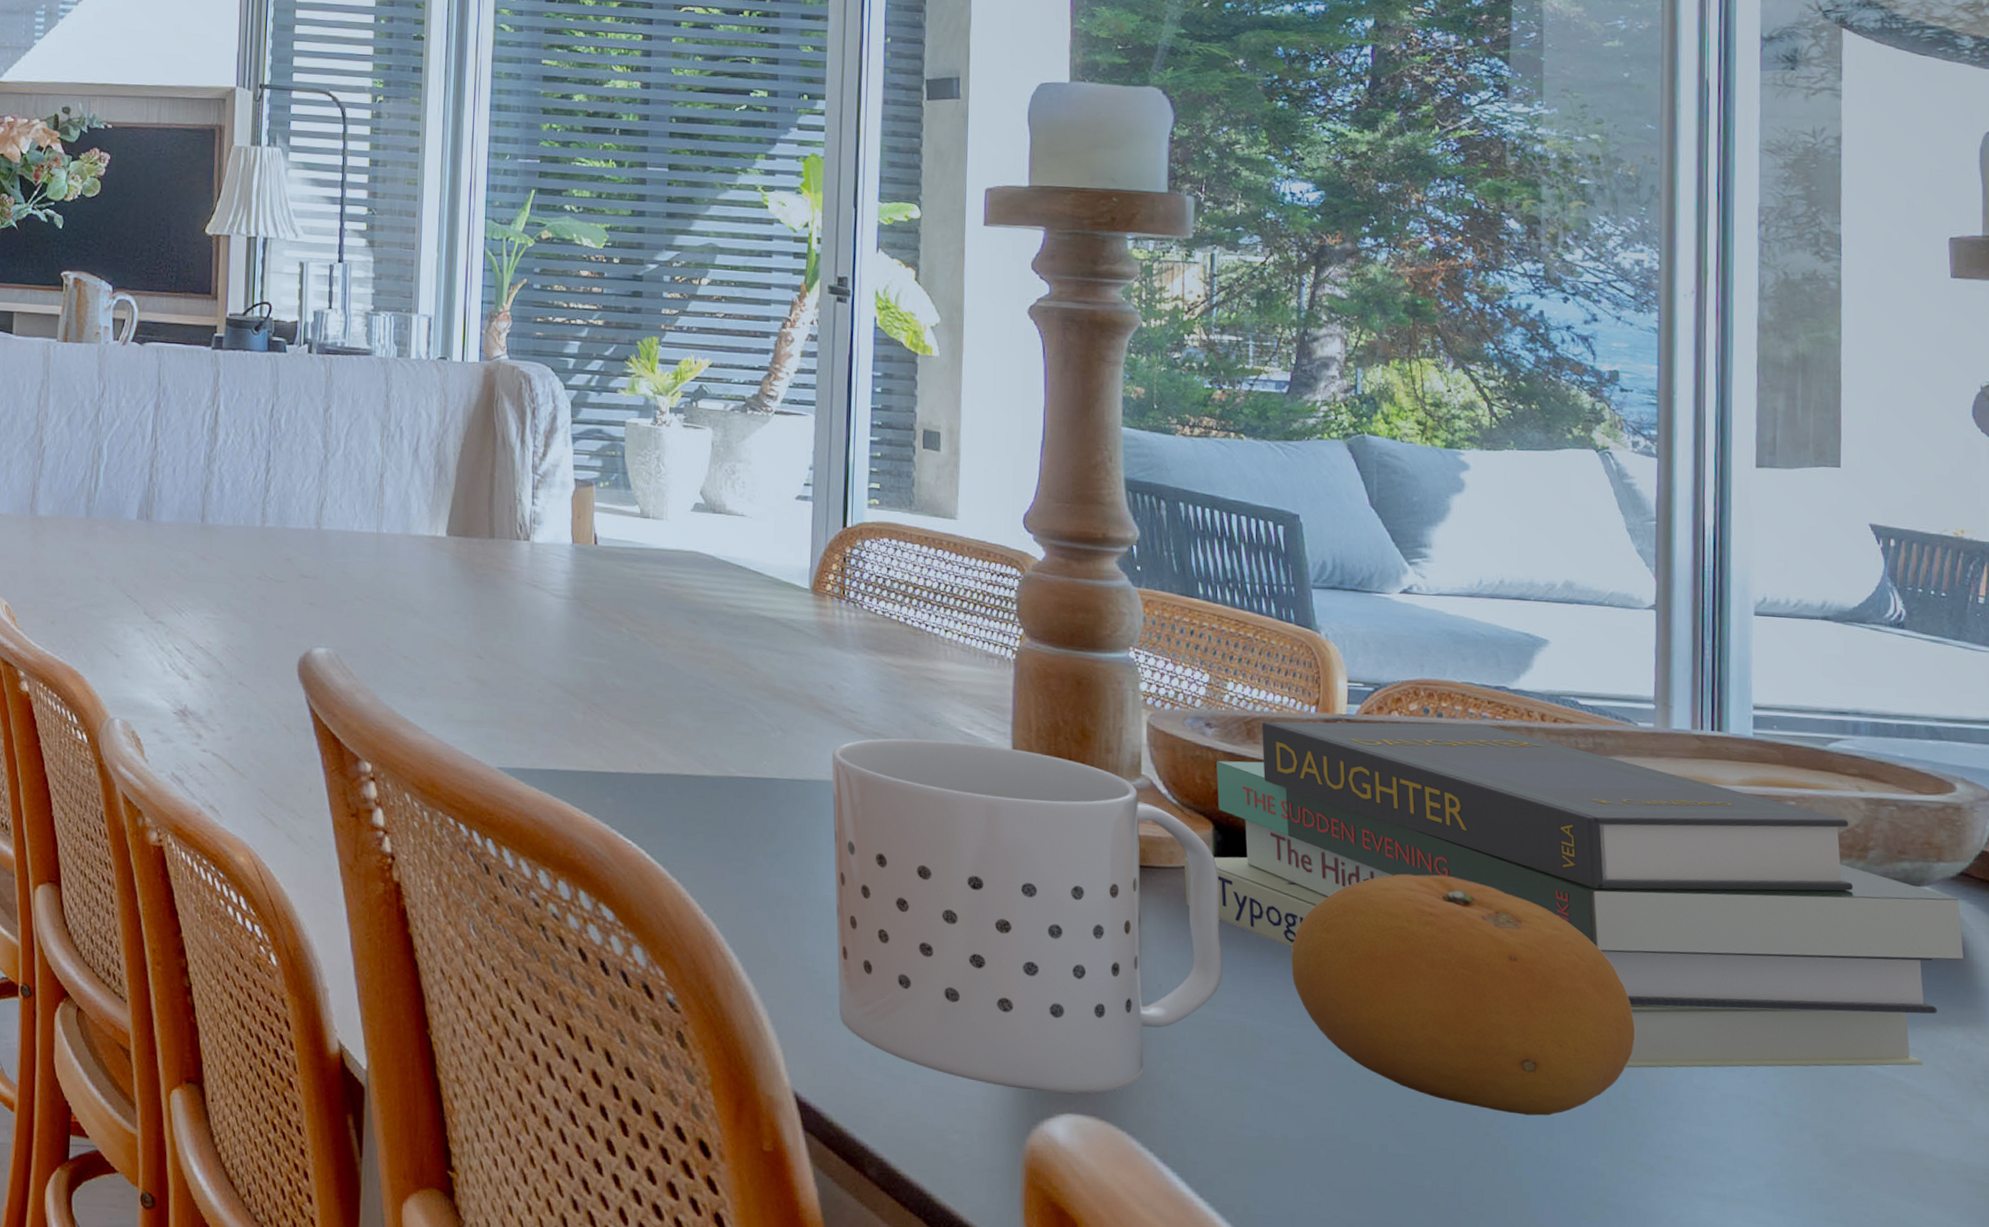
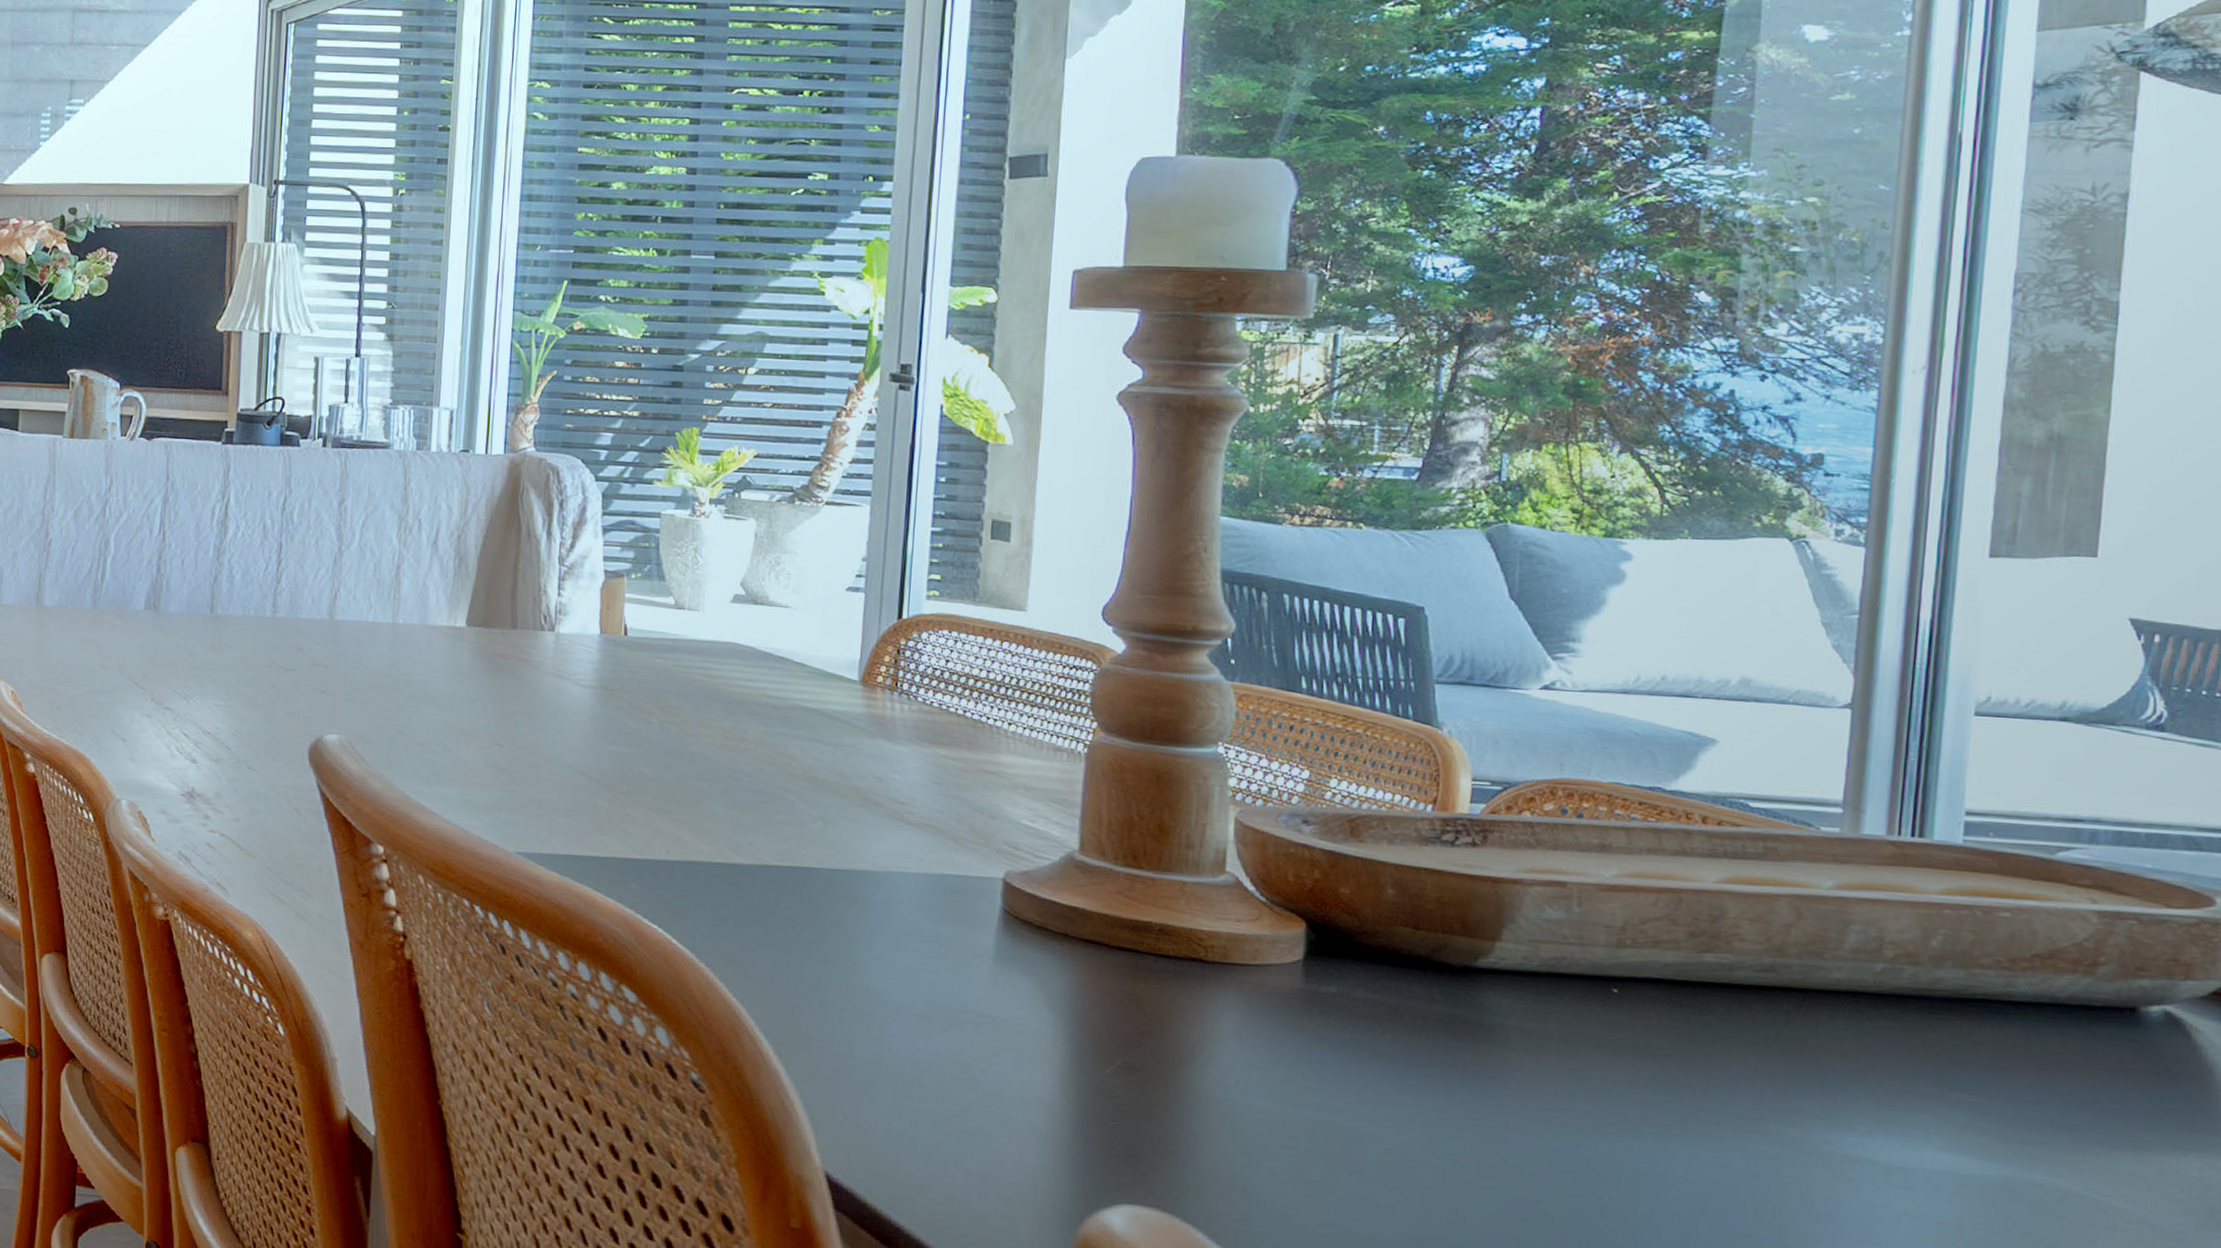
mug: present [832,738,1223,1094] -> none [876,830,1310,1186]
books: present [1184,721,1964,1069] -> none [1270,819,2210,1192]
fruit: present [1291,874,1635,1116] -> none [1389,977,1794,1227]

